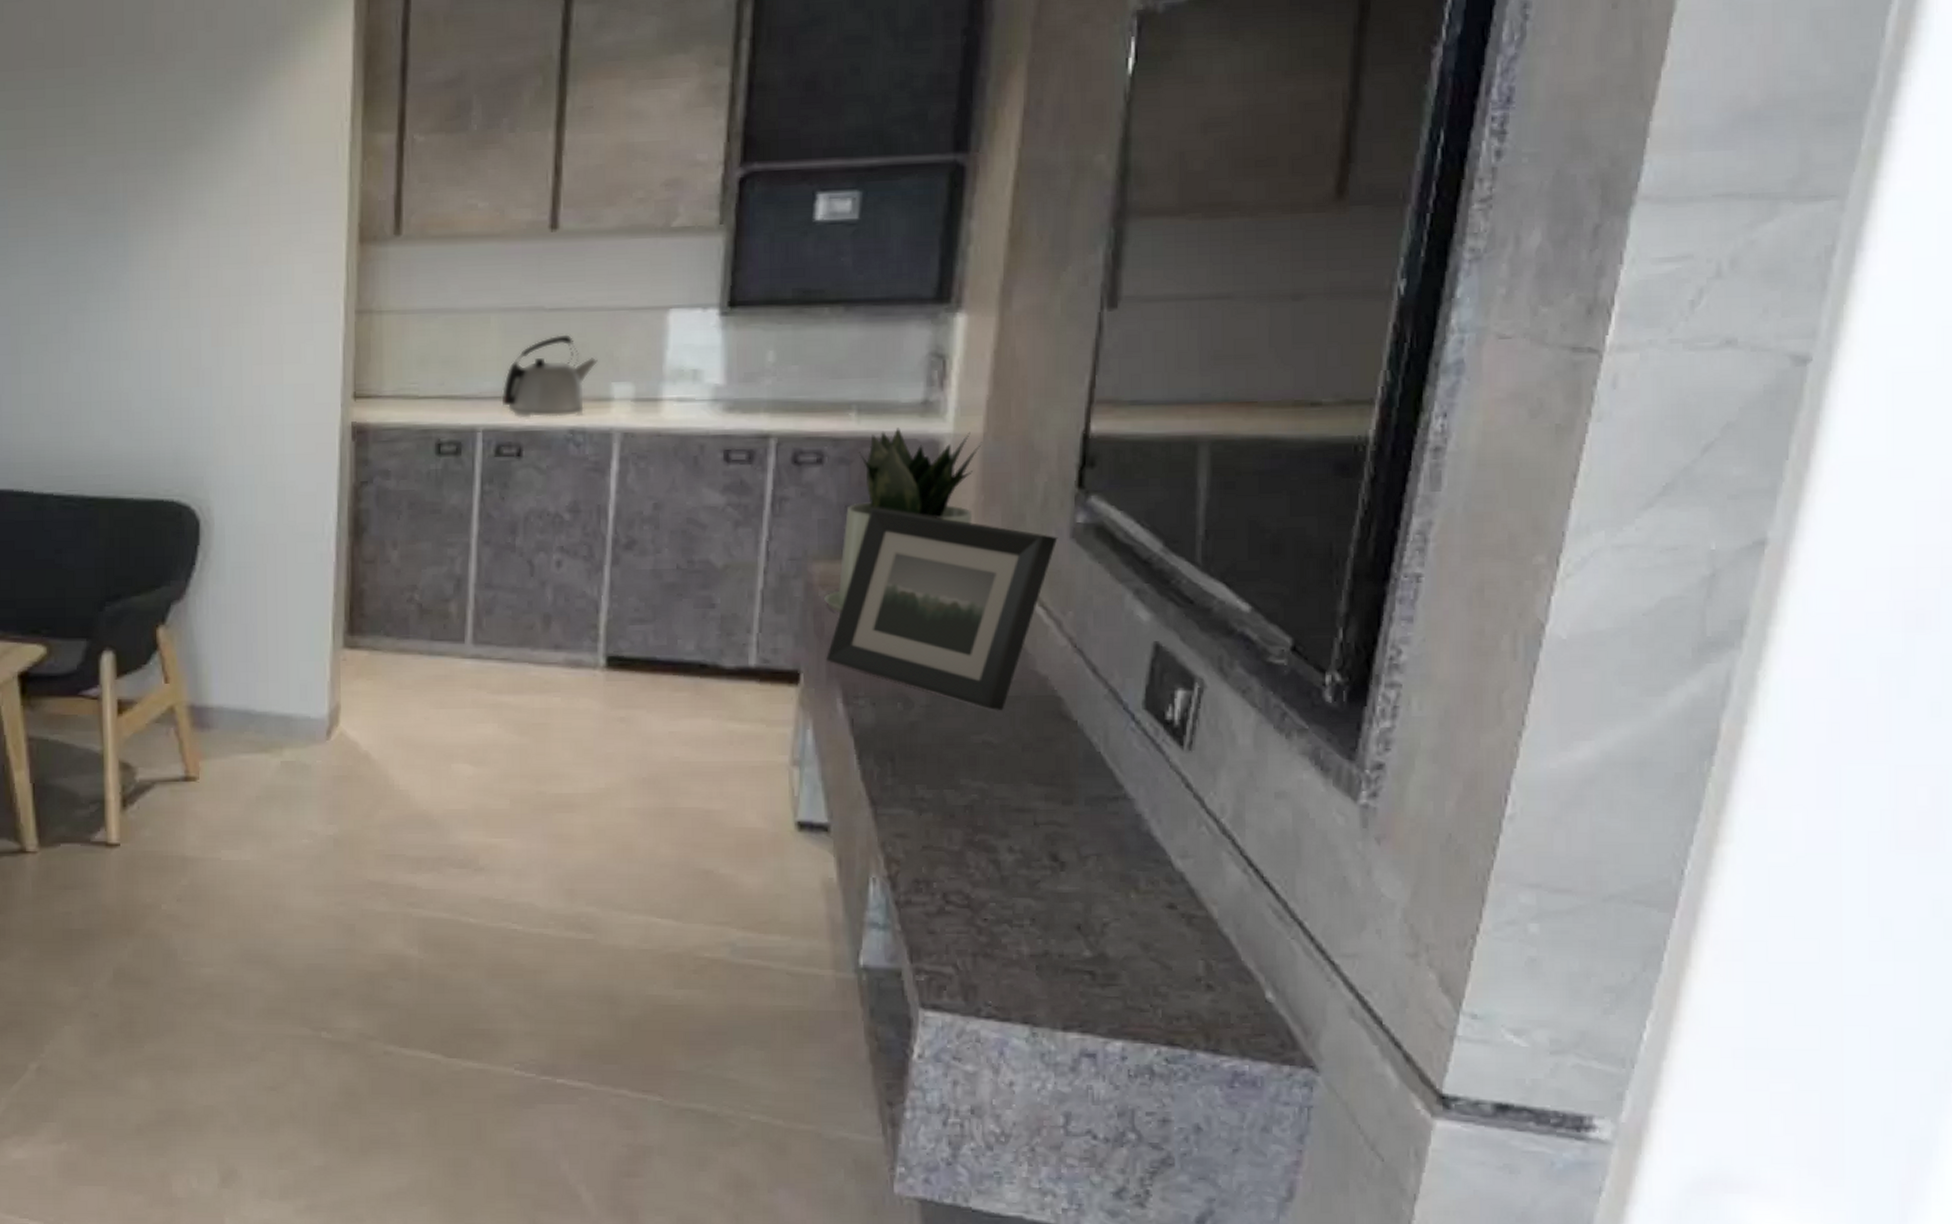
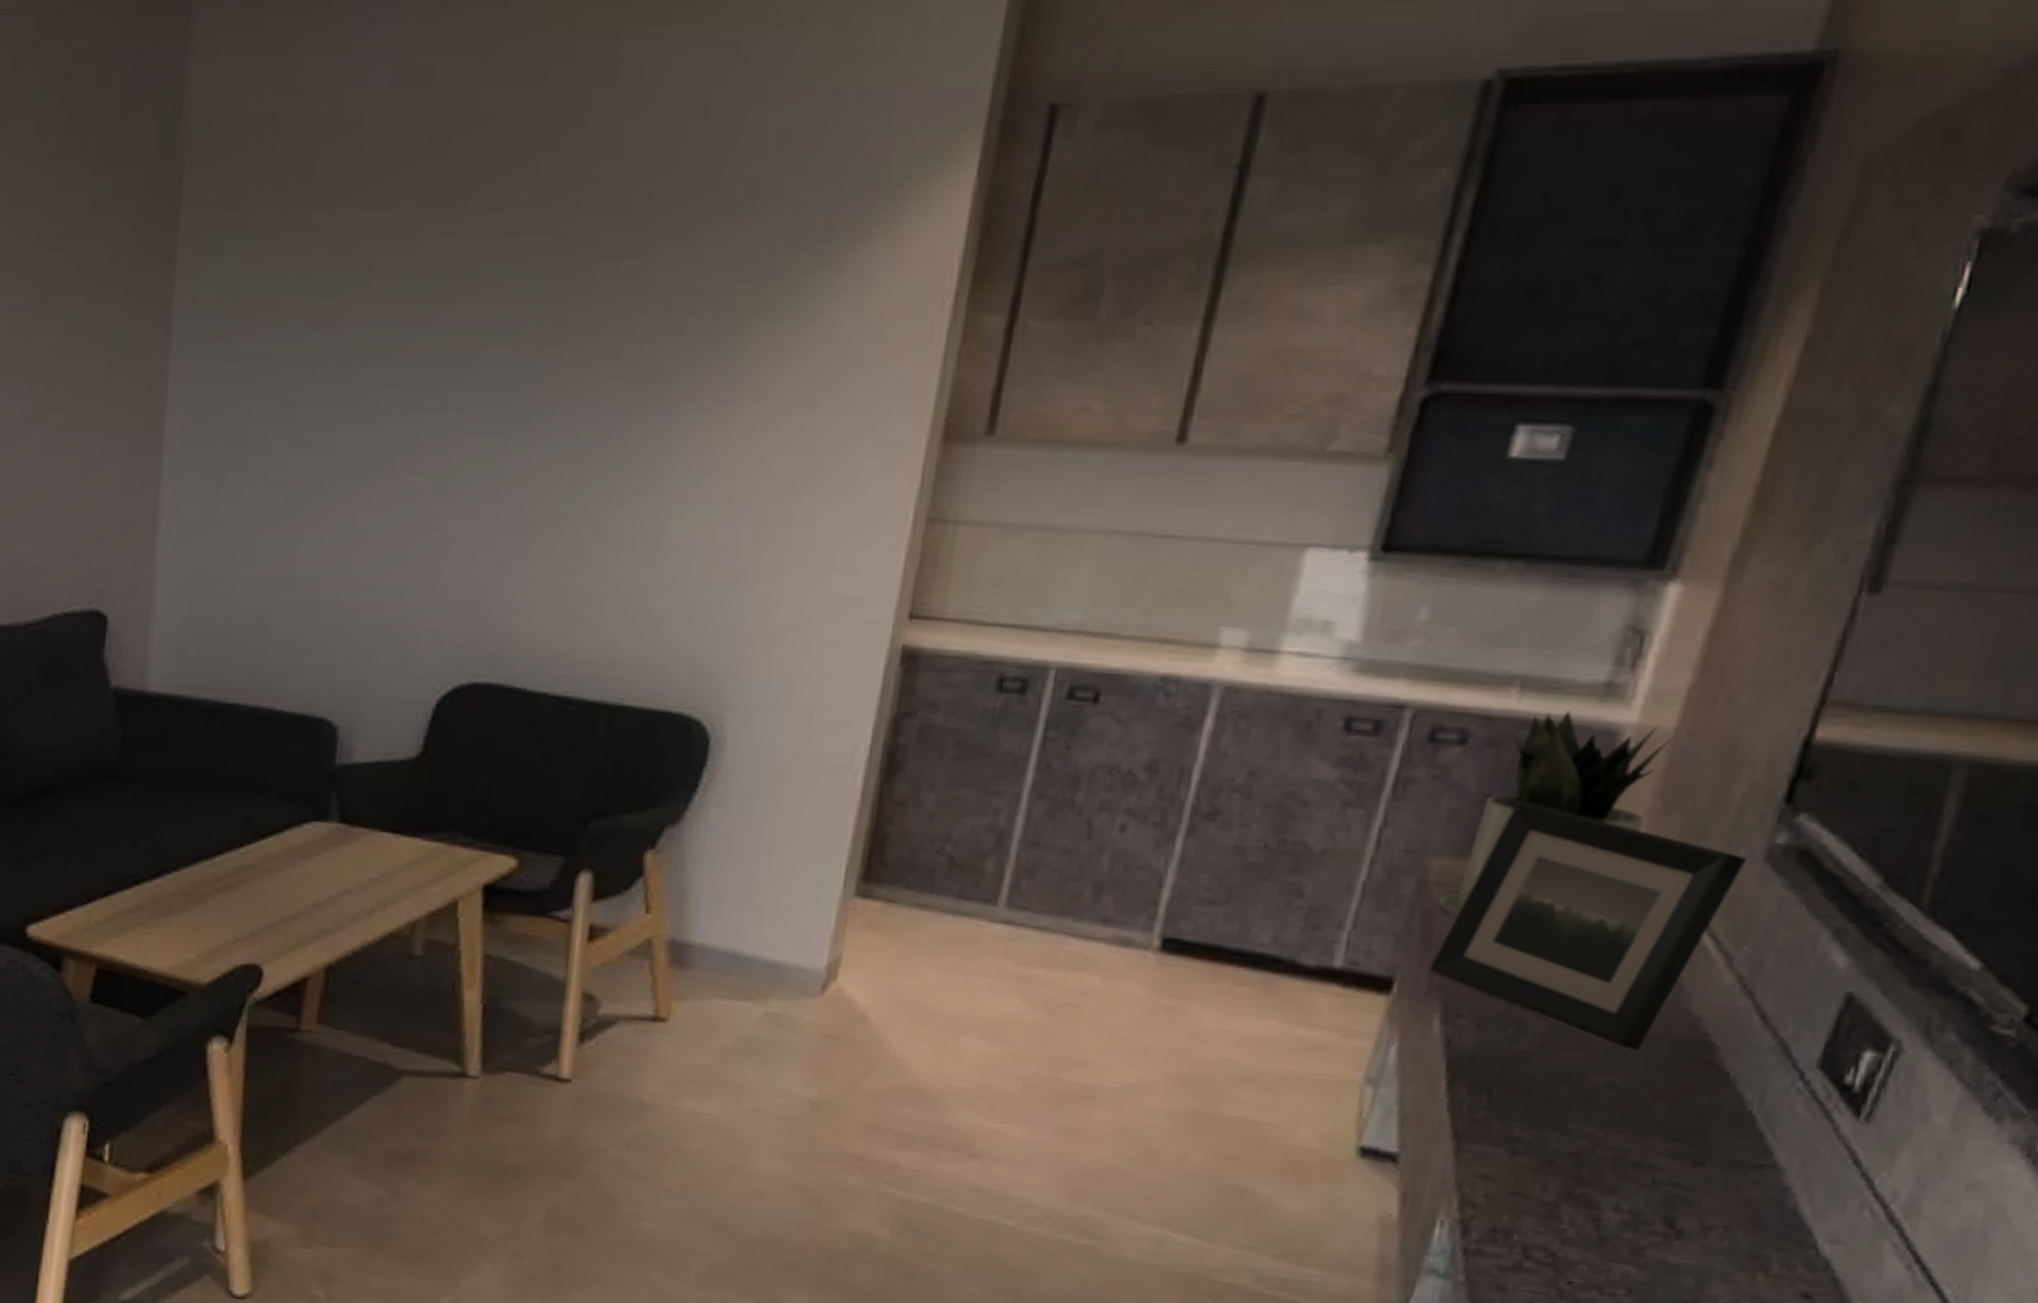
kettle: present [501,334,598,418] -> none [1084,566,1209,663]

